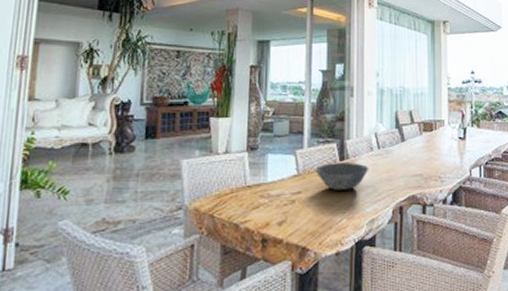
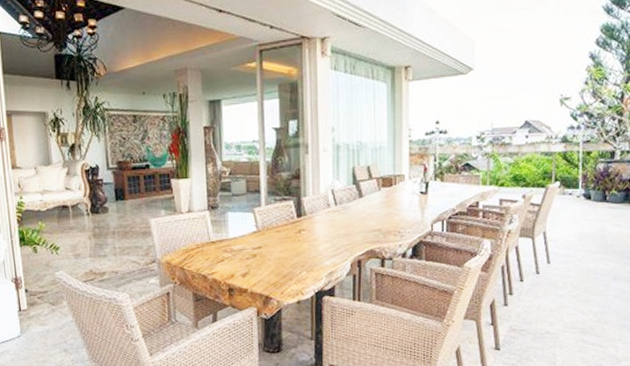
bowl: present [315,163,369,190] -> none [273,219,327,245]

